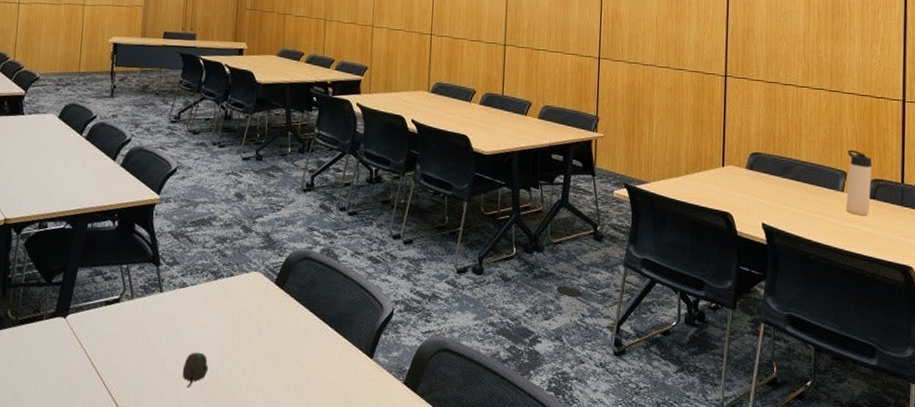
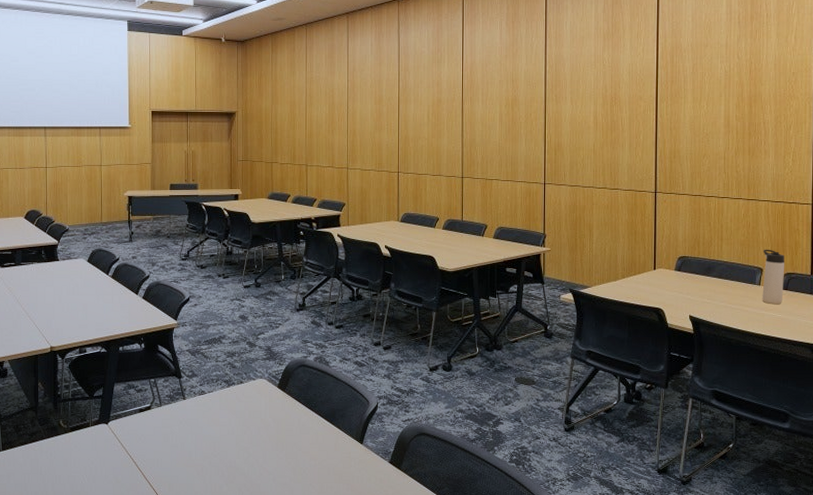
computer mouse: present [182,352,209,389] -> none [206,446,228,475]

